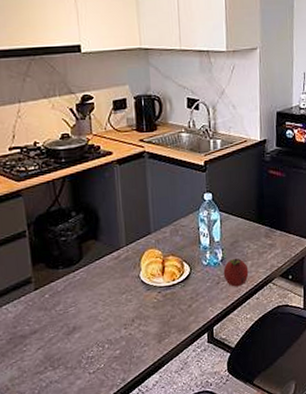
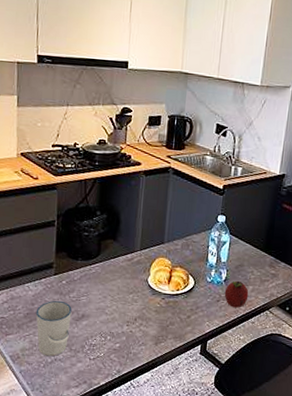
cup: none [19,317,62,381] -> present [35,300,72,357]

